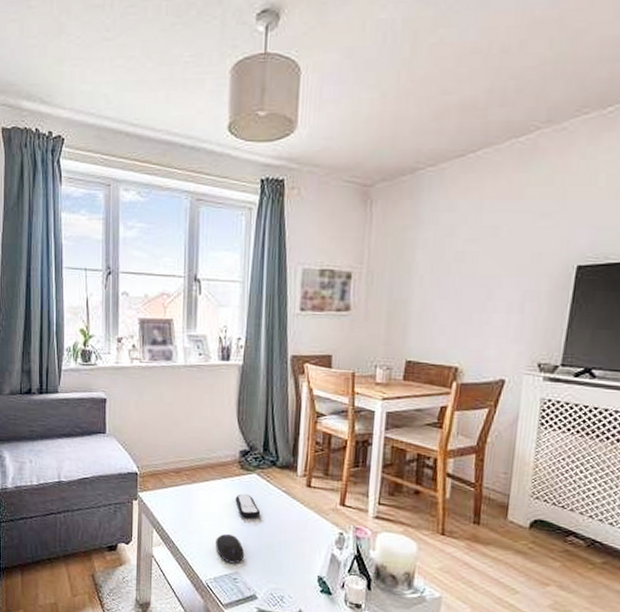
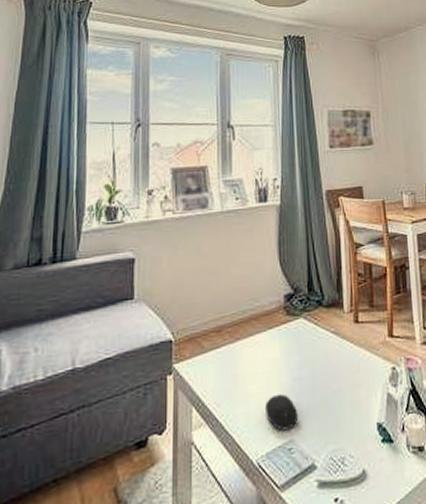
remote control: present [235,494,261,519] -> none [283,343,312,371]

